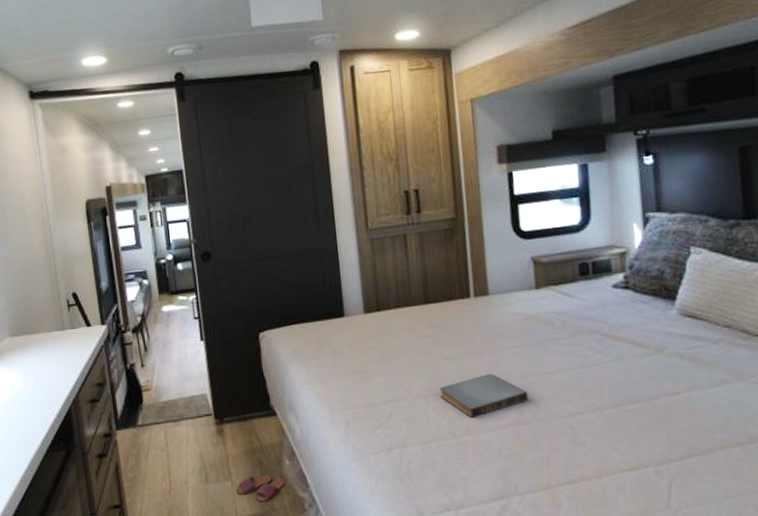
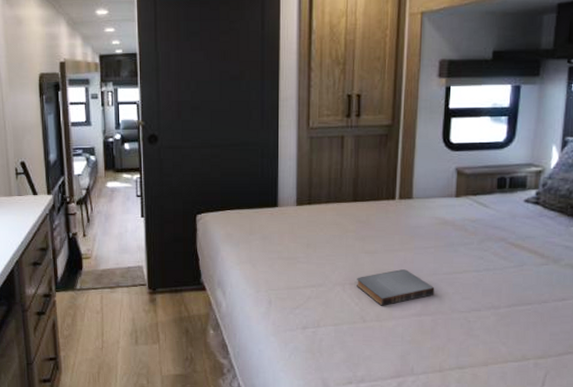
slippers: present [236,474,287,502] -> none [163,341,210,364]

